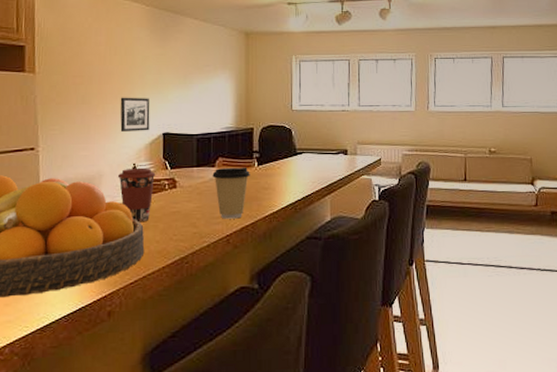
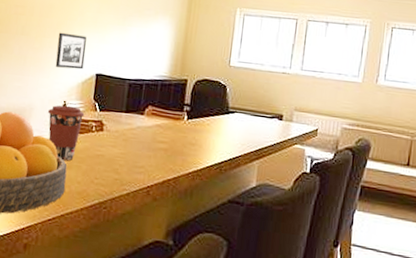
coffee cup: present [212,167,250,219] -> none [140,117,179,171]

